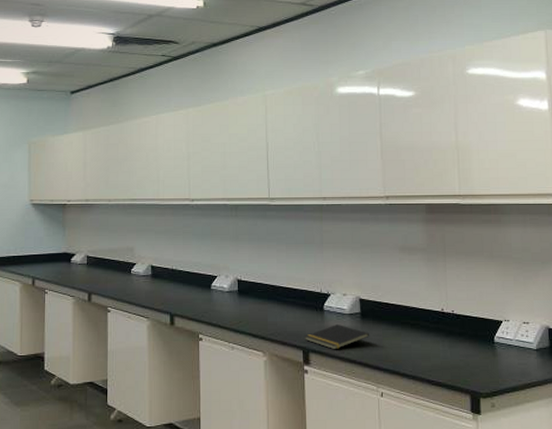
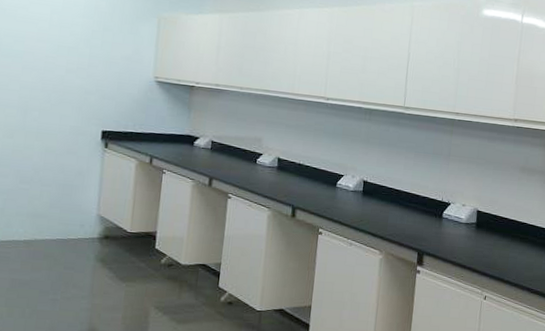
notepad: present [305,324,369,350] -> none [421,231,481,255]

